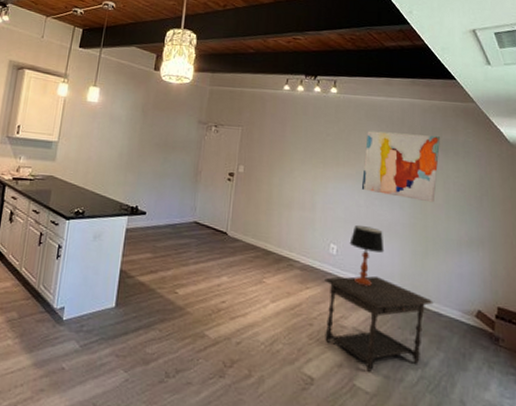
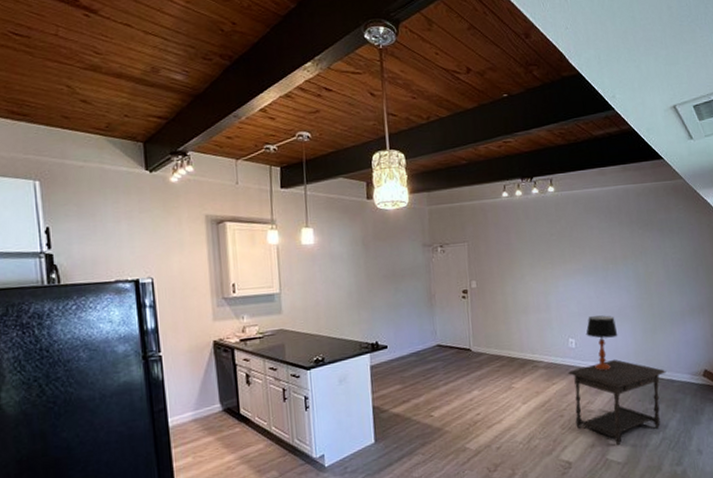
wall art: present [361,130,440,203] -> none [588,217,657,283]

